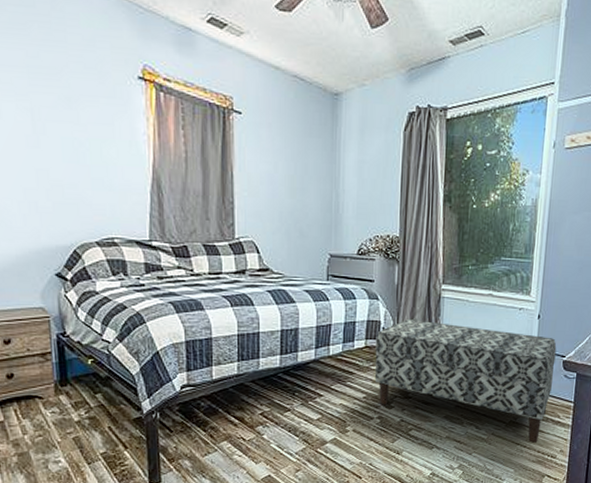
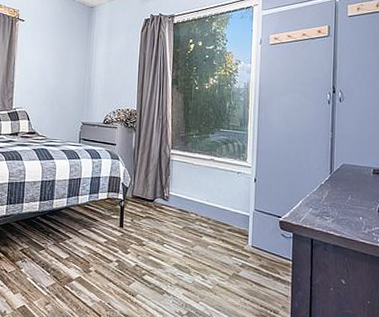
bench: present [374,319,557,444] -> none [114,177,273,298]

